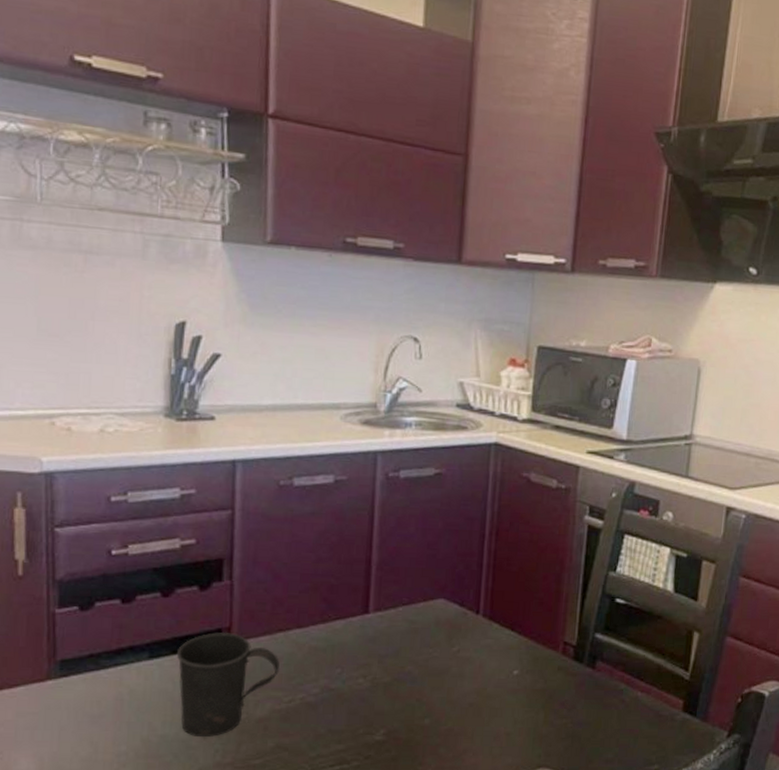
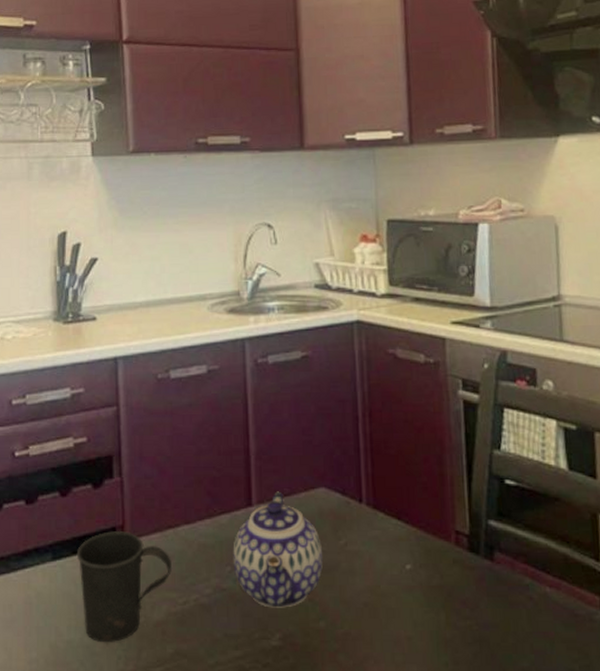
teapot: none [344,600,435,707] -> present [233,491,323,608]

